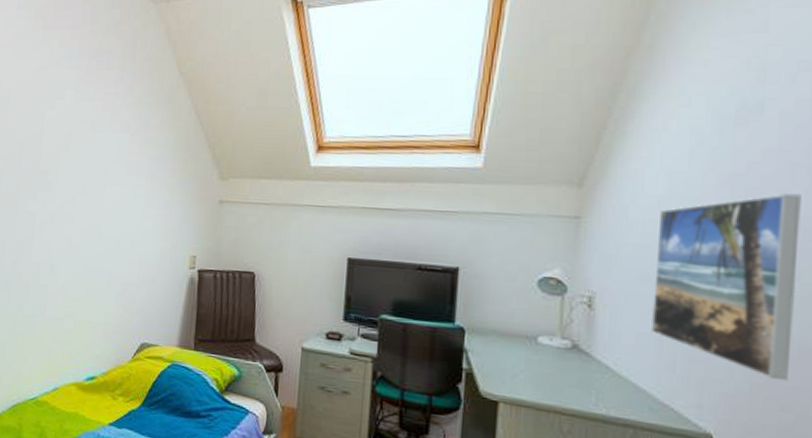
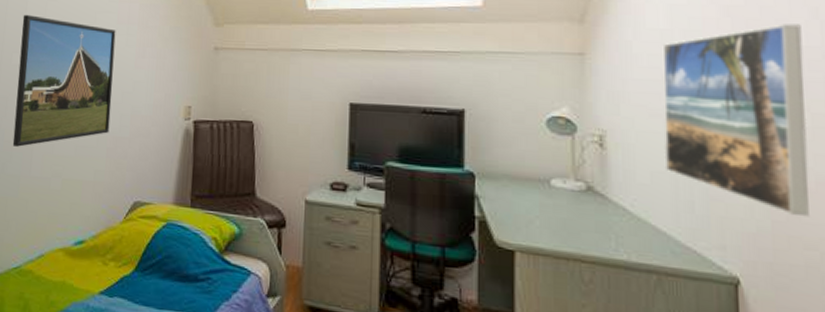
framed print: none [28,164,126,289] -> present [12,15,116,147]

